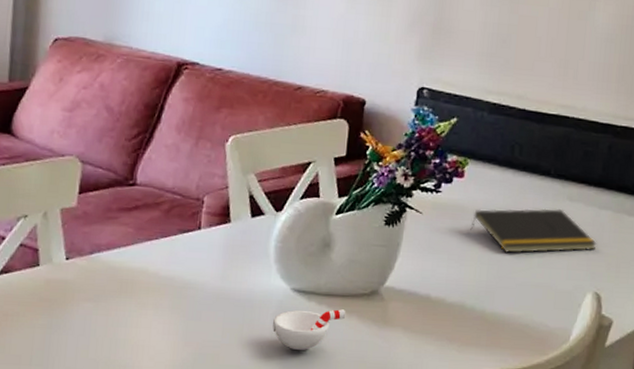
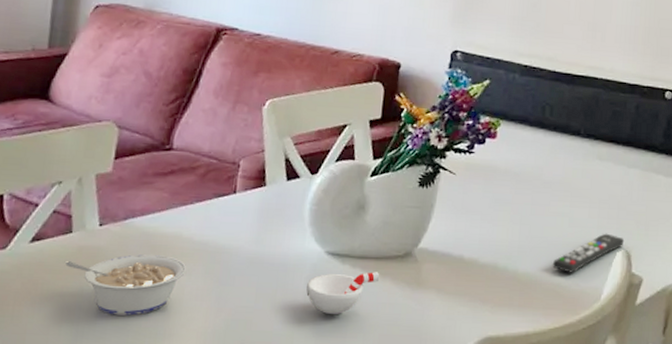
legume: none [34,288,154,348] -> present [65,254,187,316]
notepad: present [470,208,597,253] -> none [502,168,626,213]
remote control: none [520,274,595,314] -> present [552,233,625,273]

